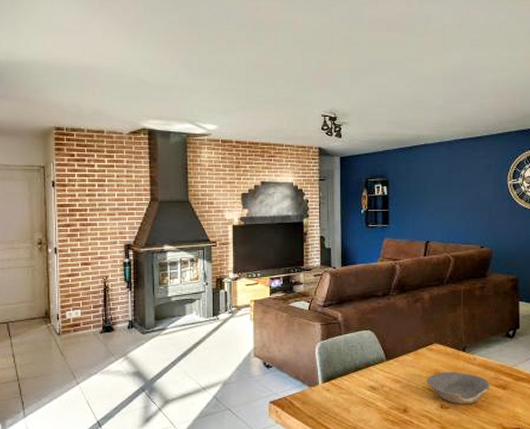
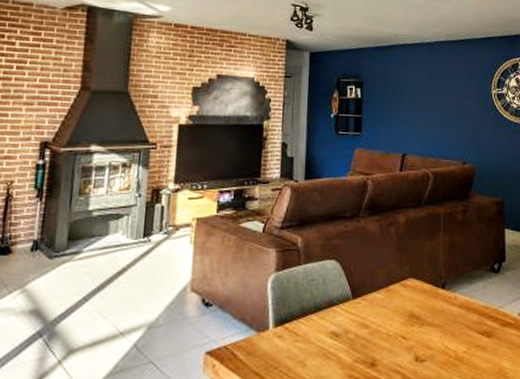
bowl: present [426,372,490,404] -> none [399,314,473,356]

